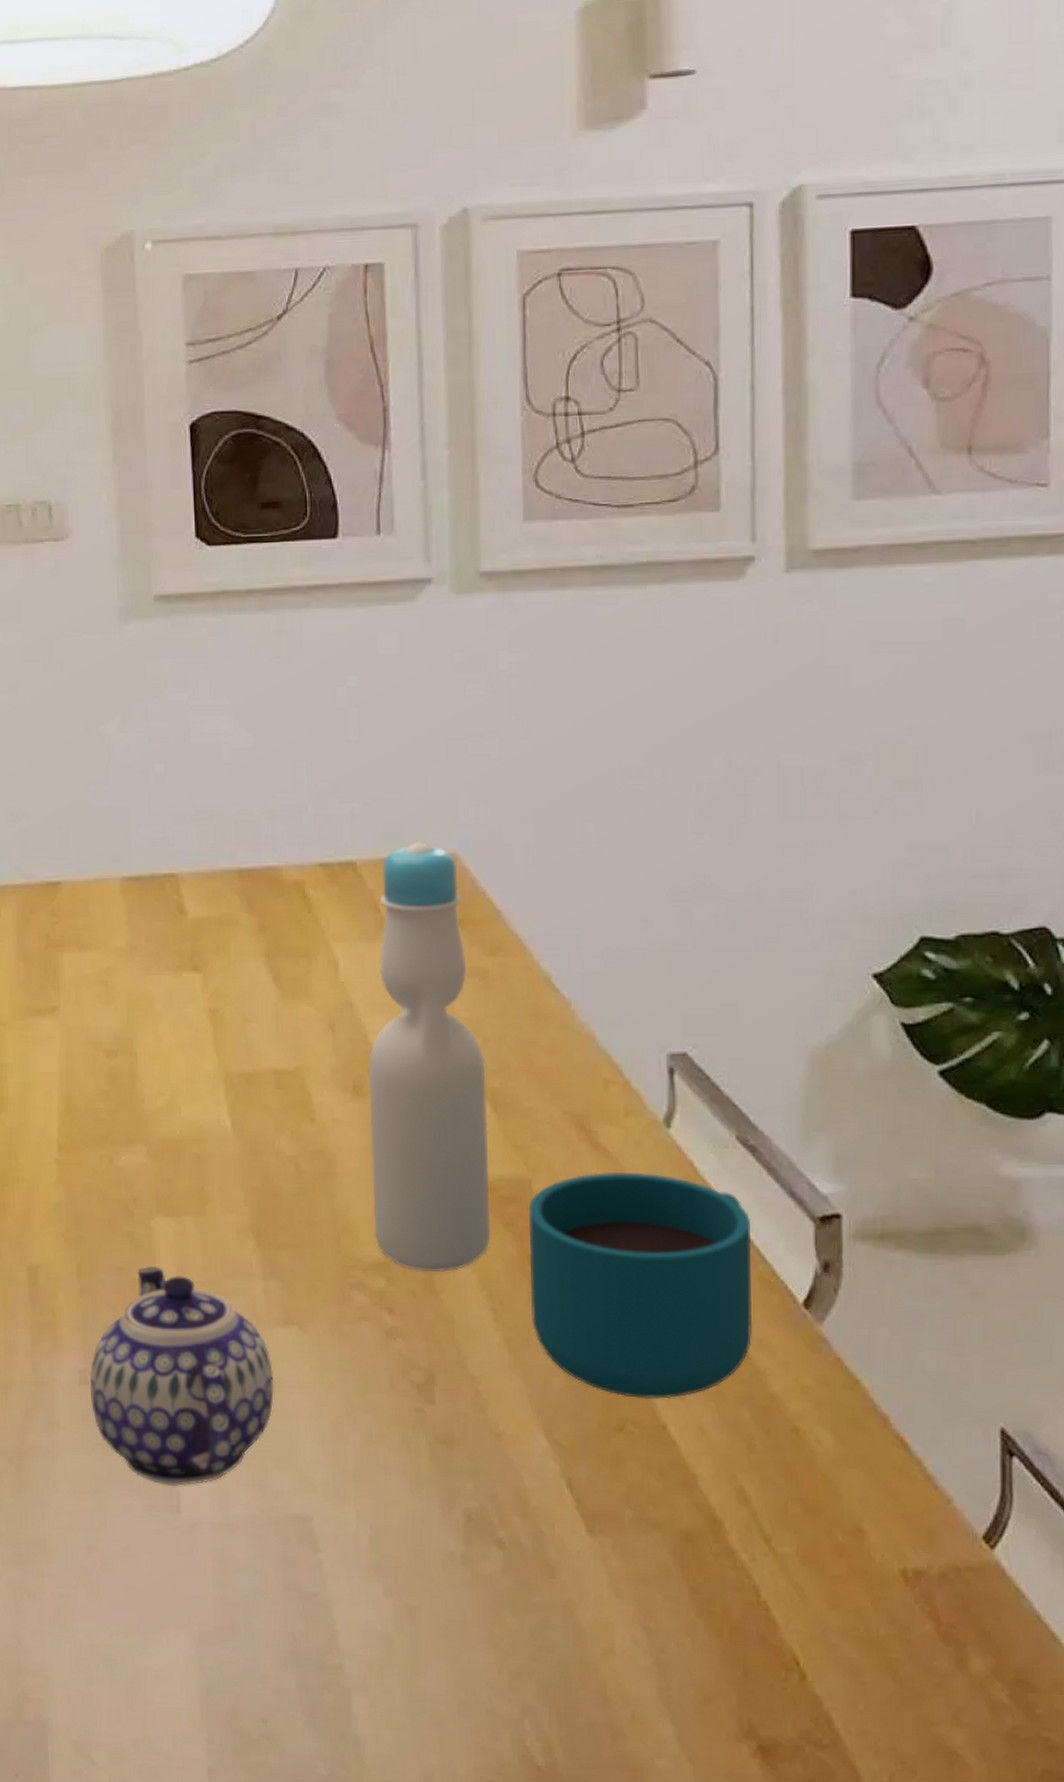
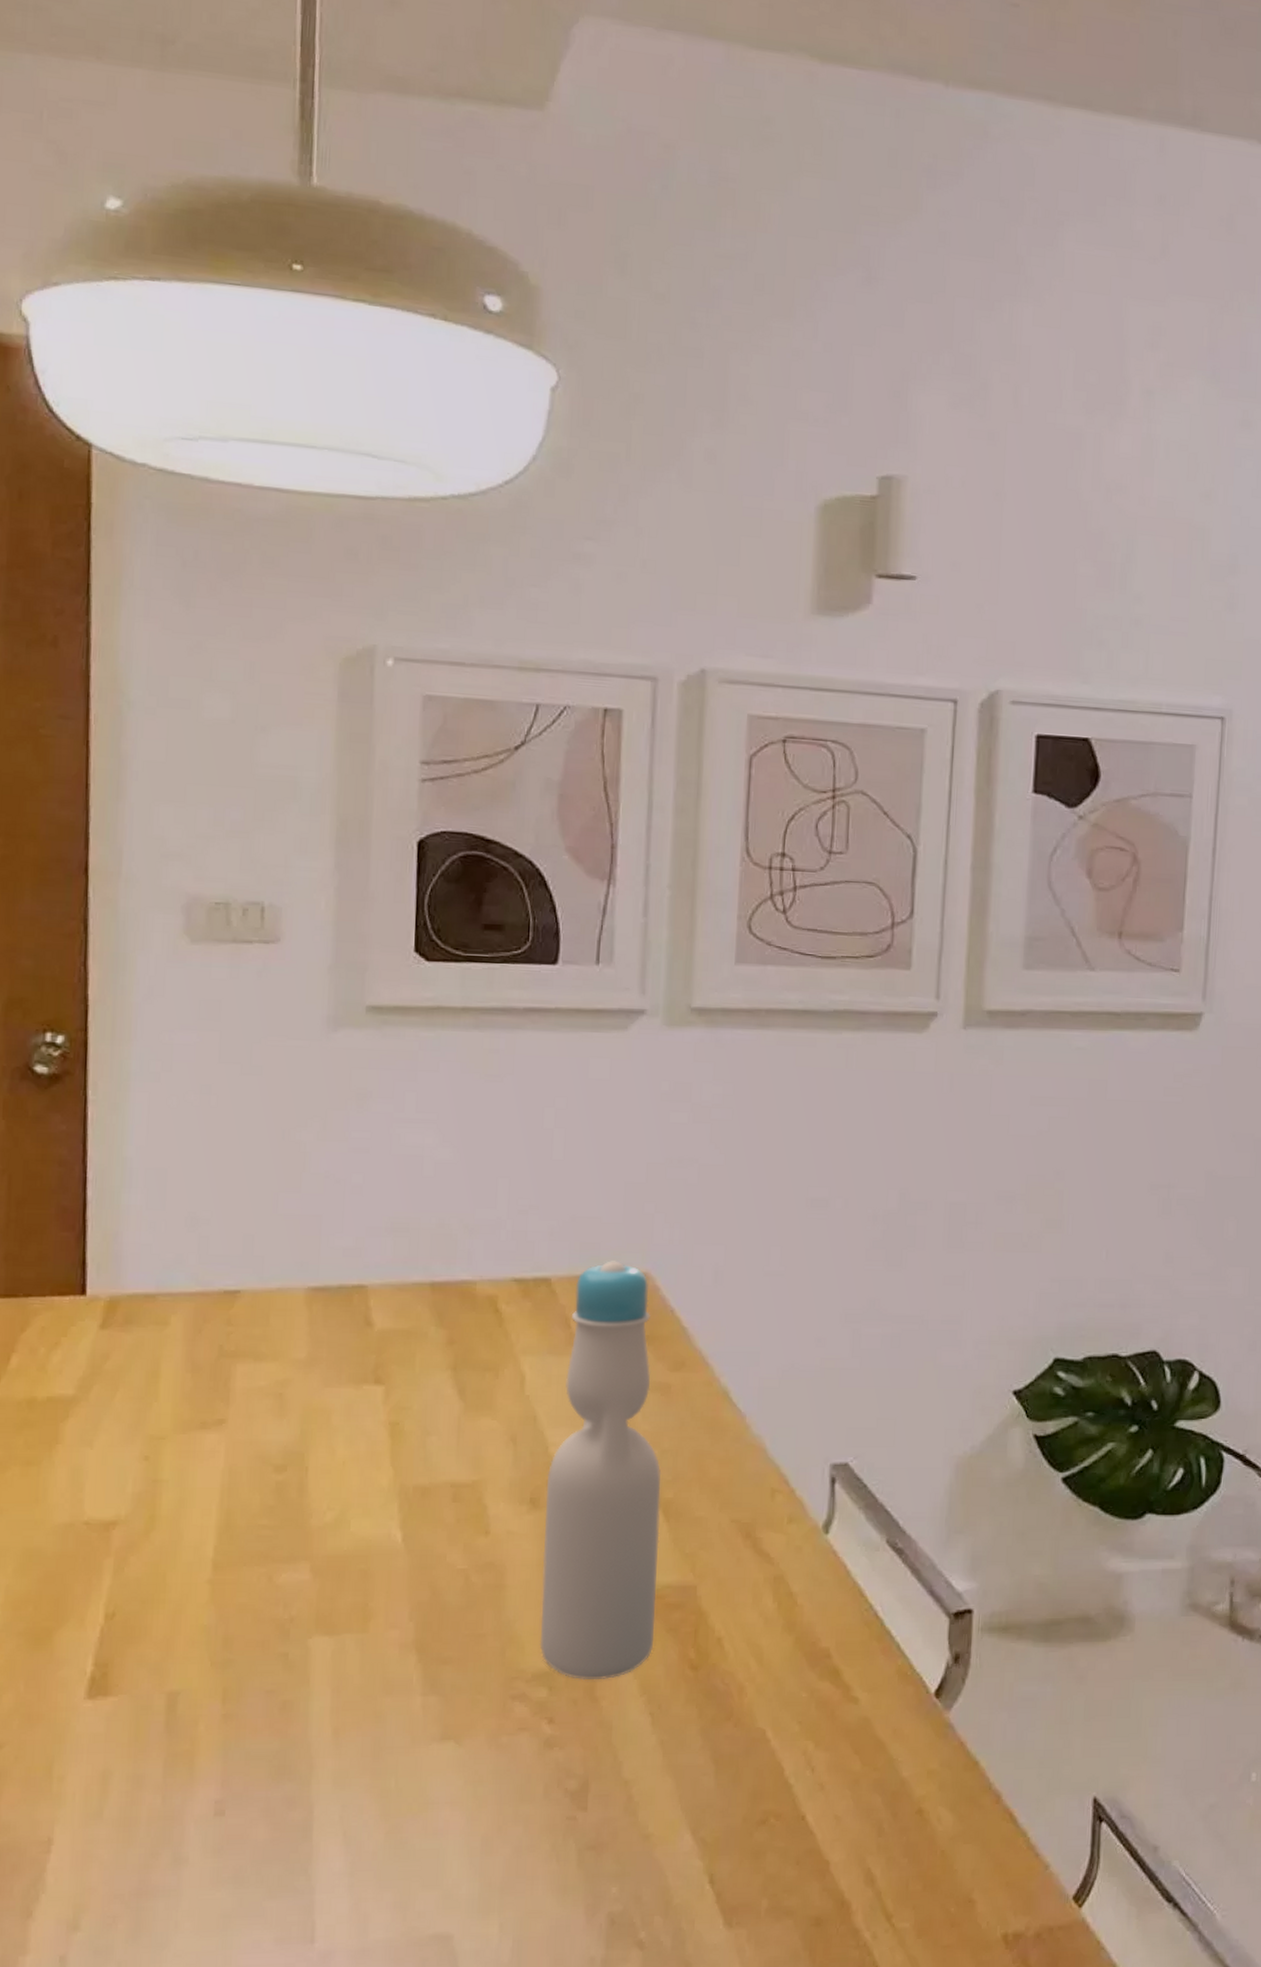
teapot: present [89,1265,274,1486] -> none [225,1686,425,1916]
cup: present [528,1171,753,1399] -> none [687,1576,894,1792]

